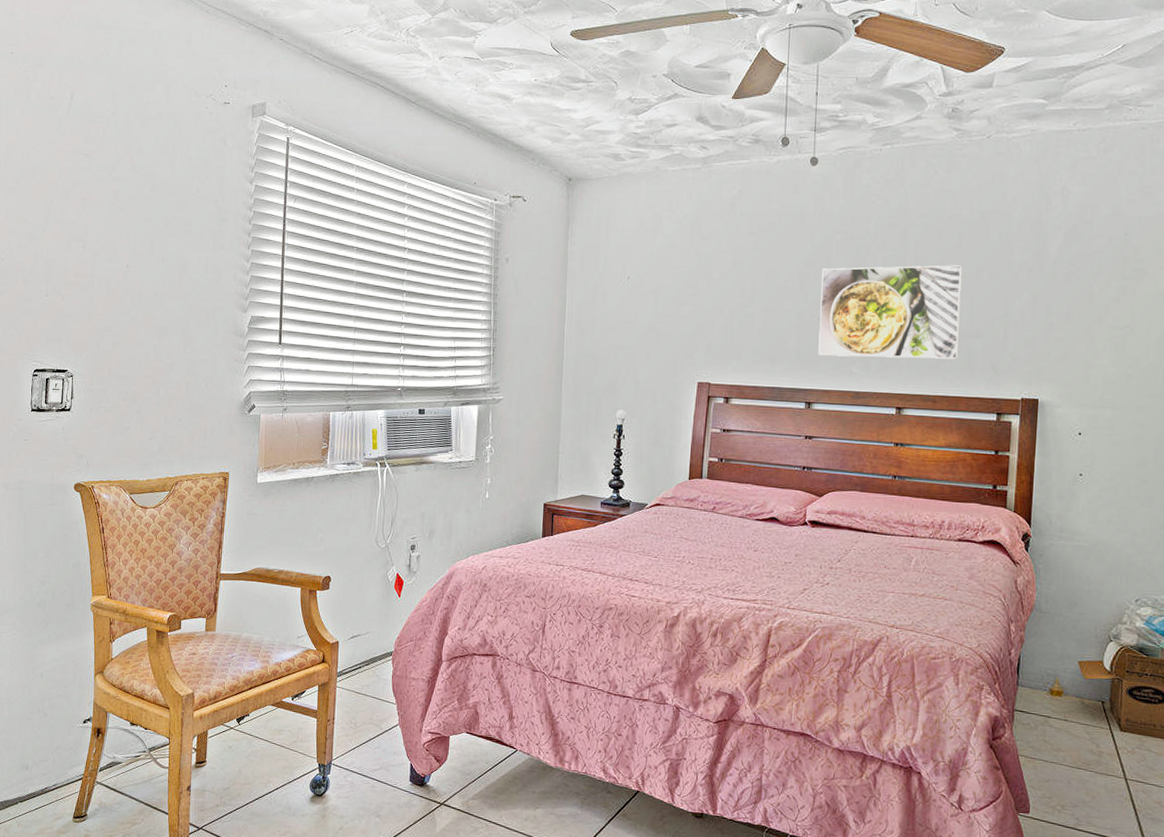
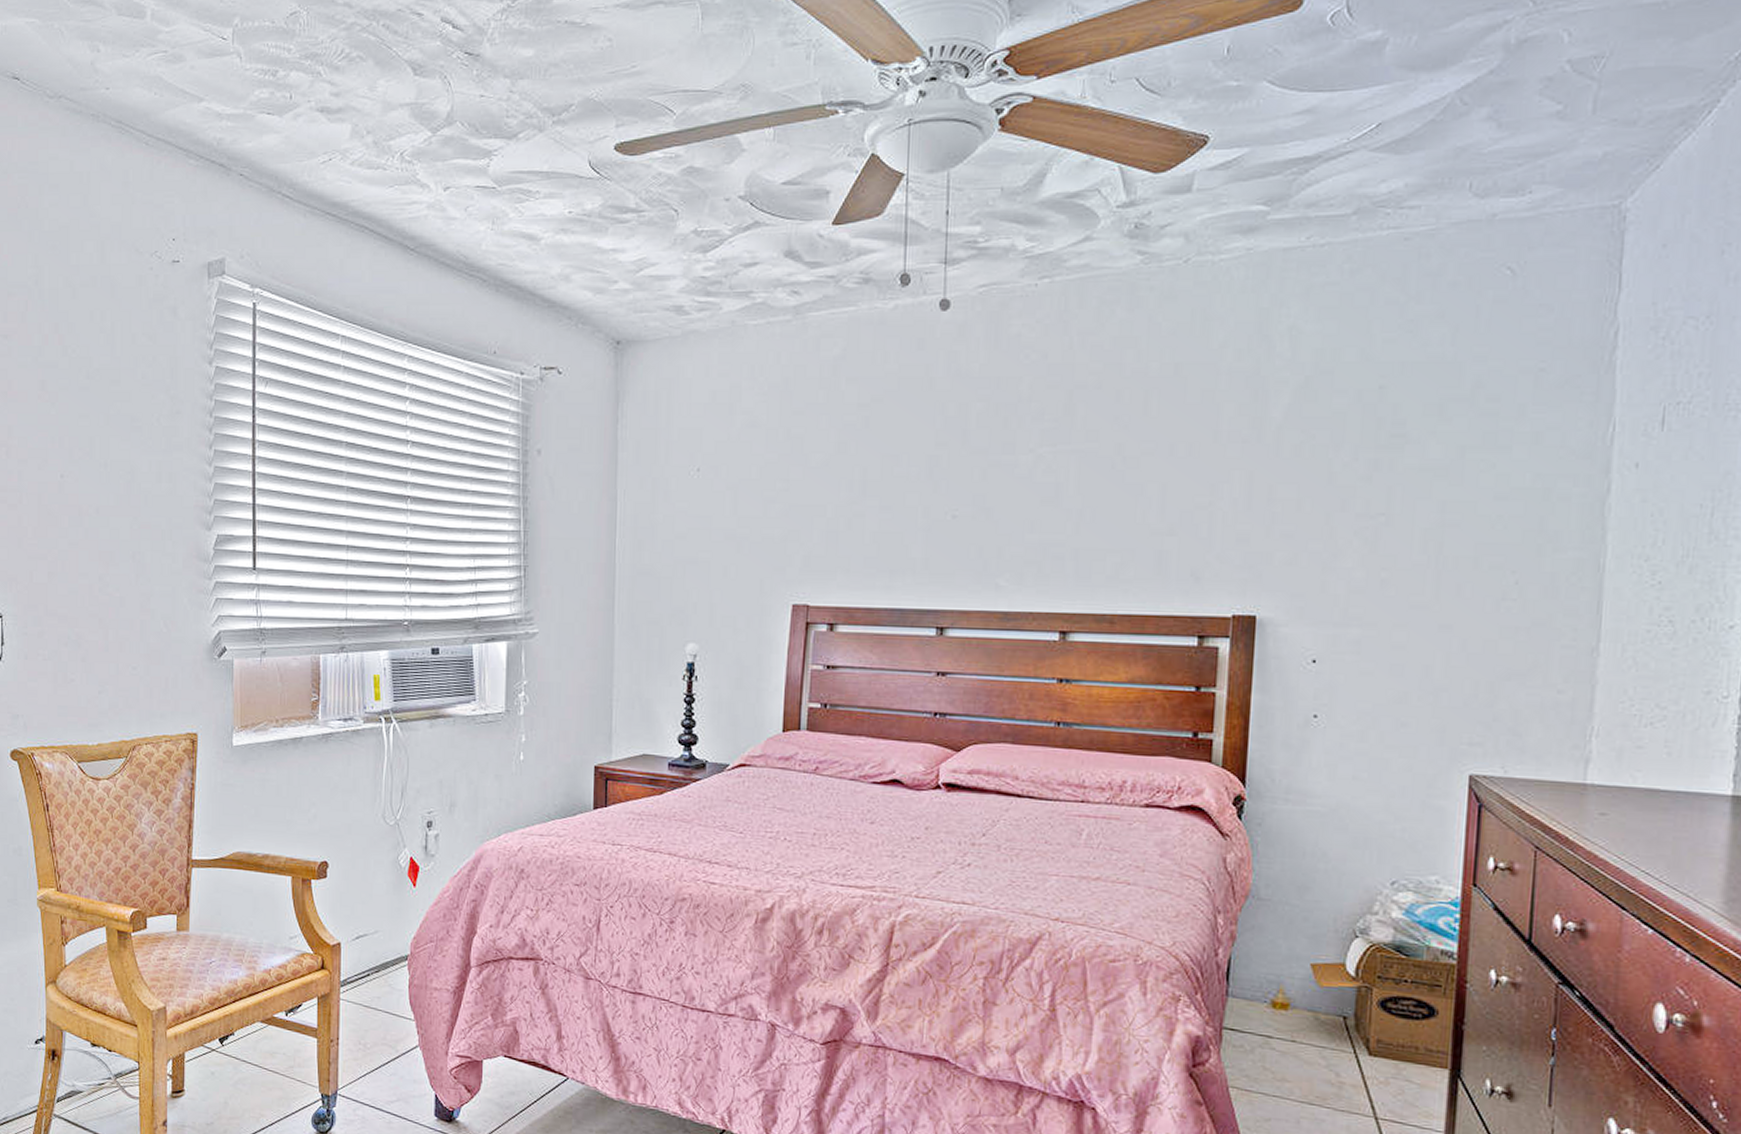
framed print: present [818,265,962,360] -> none [952,438,1150,566]

